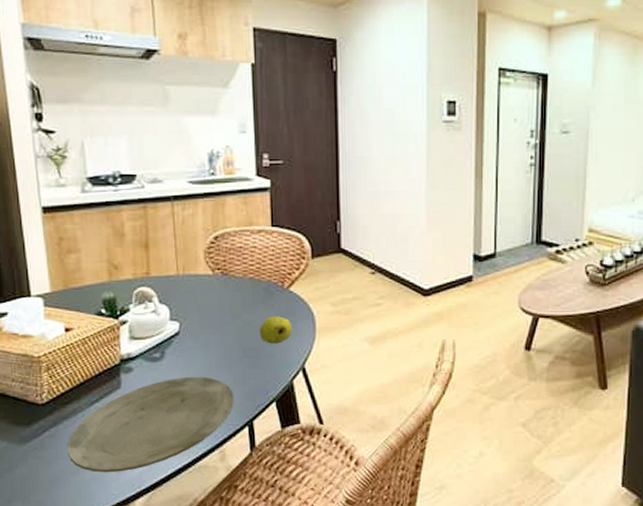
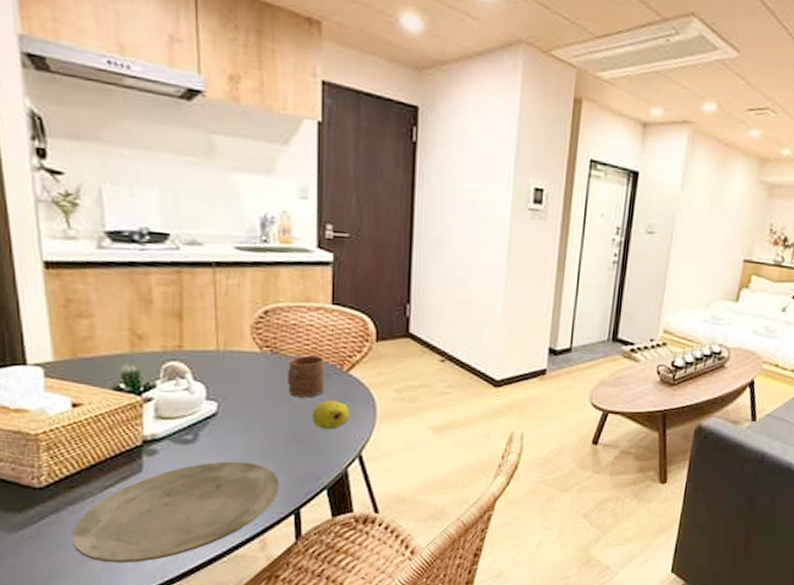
cup: none [236,274,269,315] -> present [288,355,325,398]

